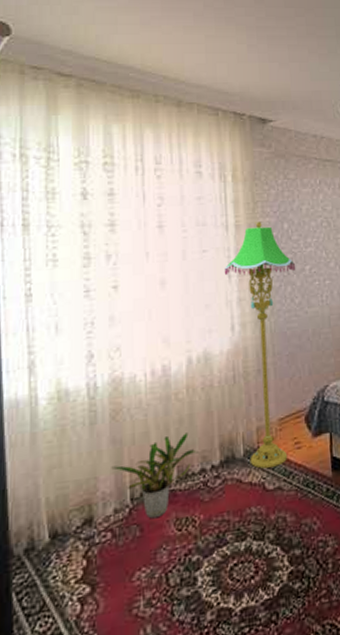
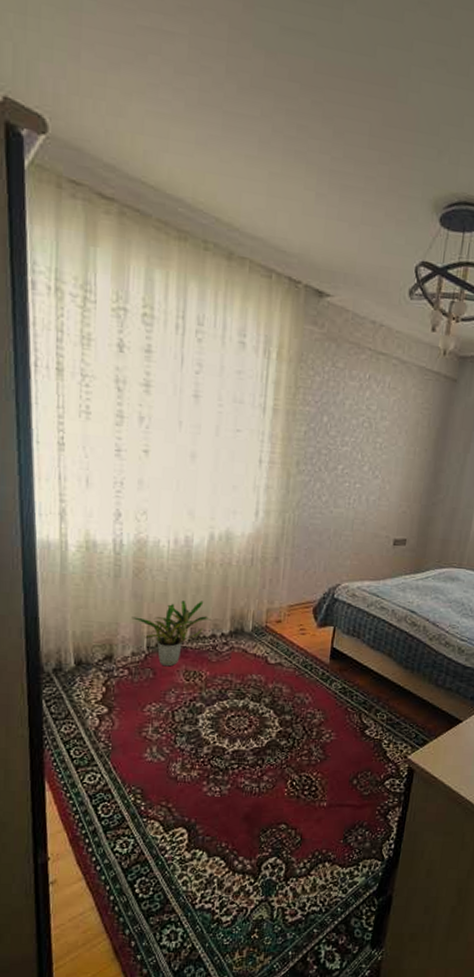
floor lamp: present [224,221,295,469] -> none [255,409,328,646]

